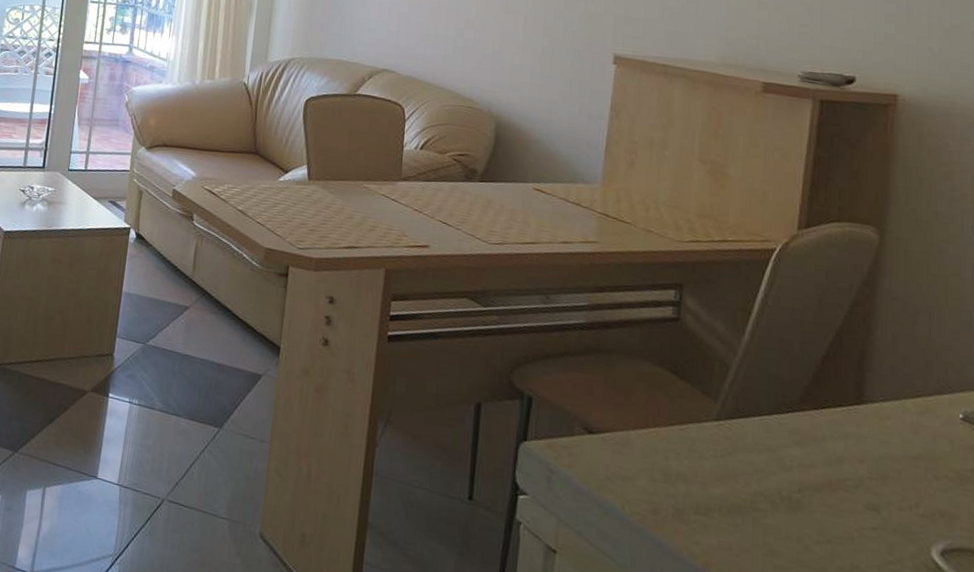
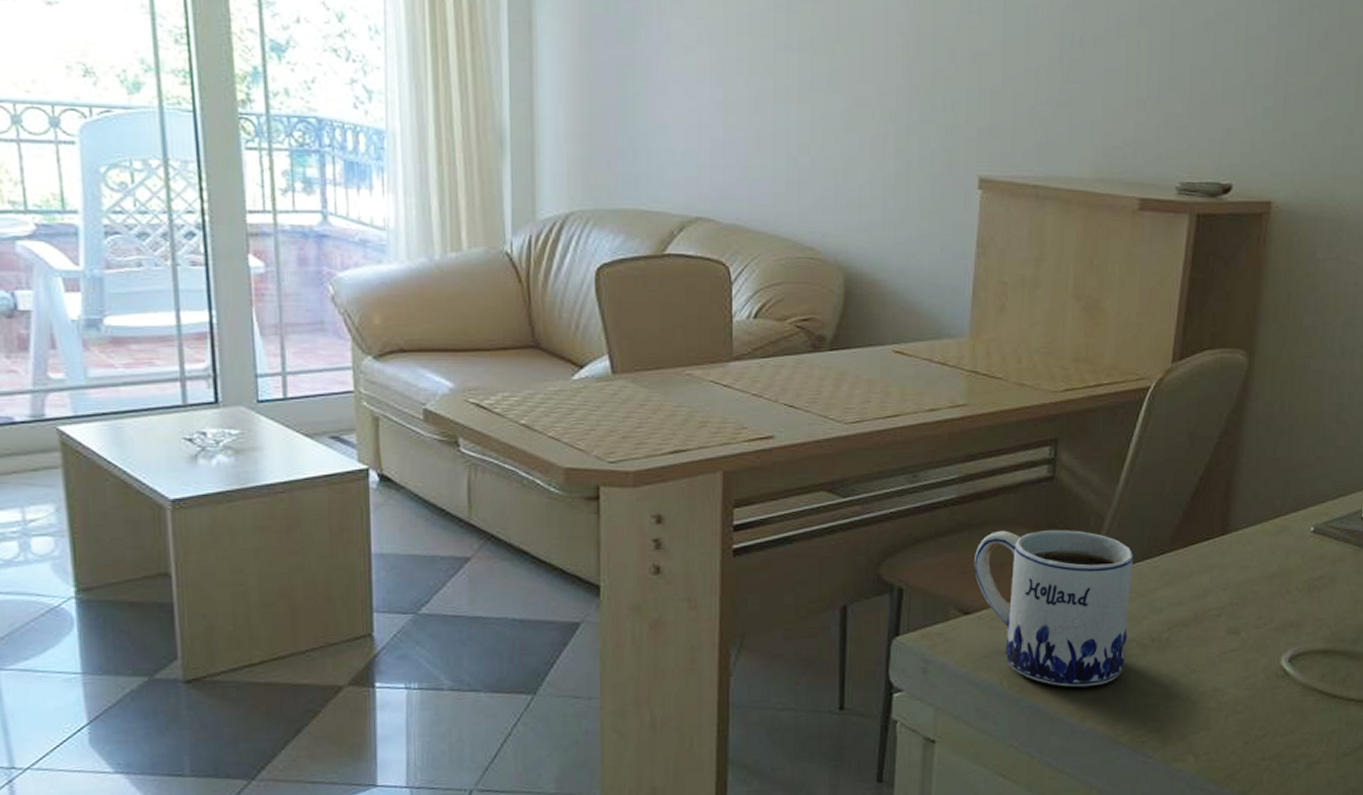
mug: none [600,360,760,534] -> present [974,529,1133,688]

